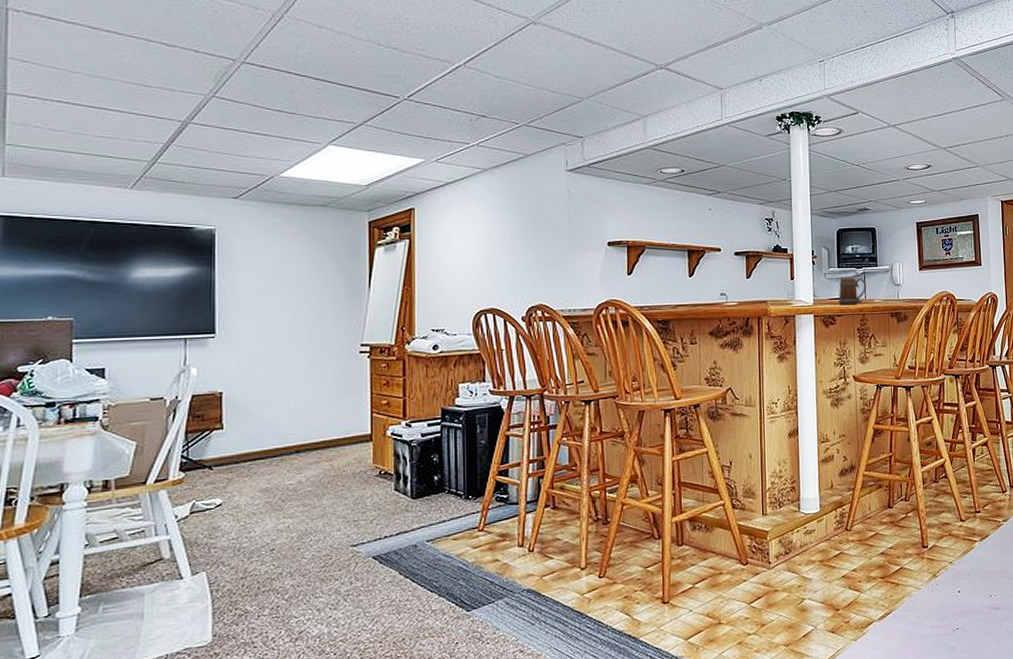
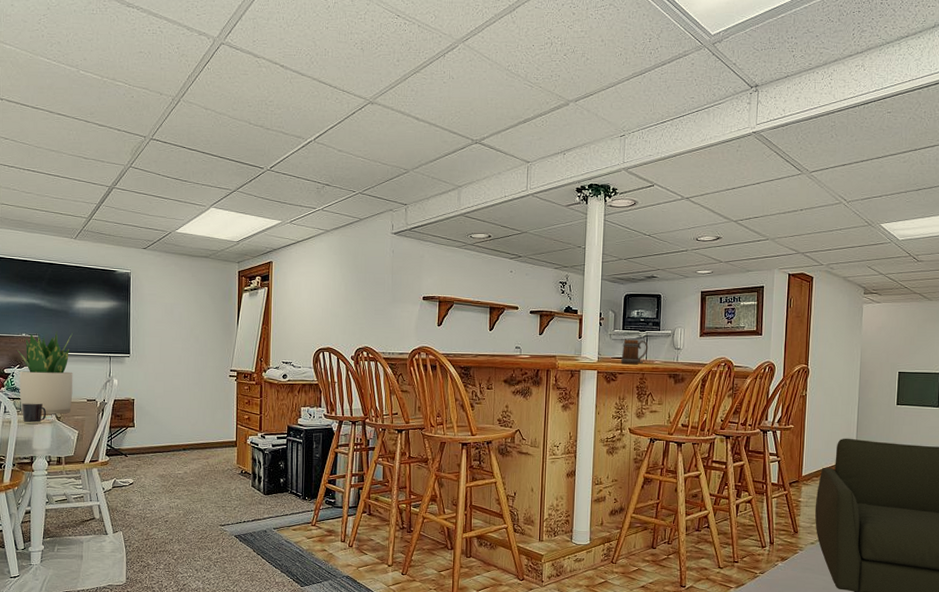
planter: none [38,310,128,425] -> present [16,331,73,415]
mug: none [45,409,86,440] -> present [21,402,47,424]

